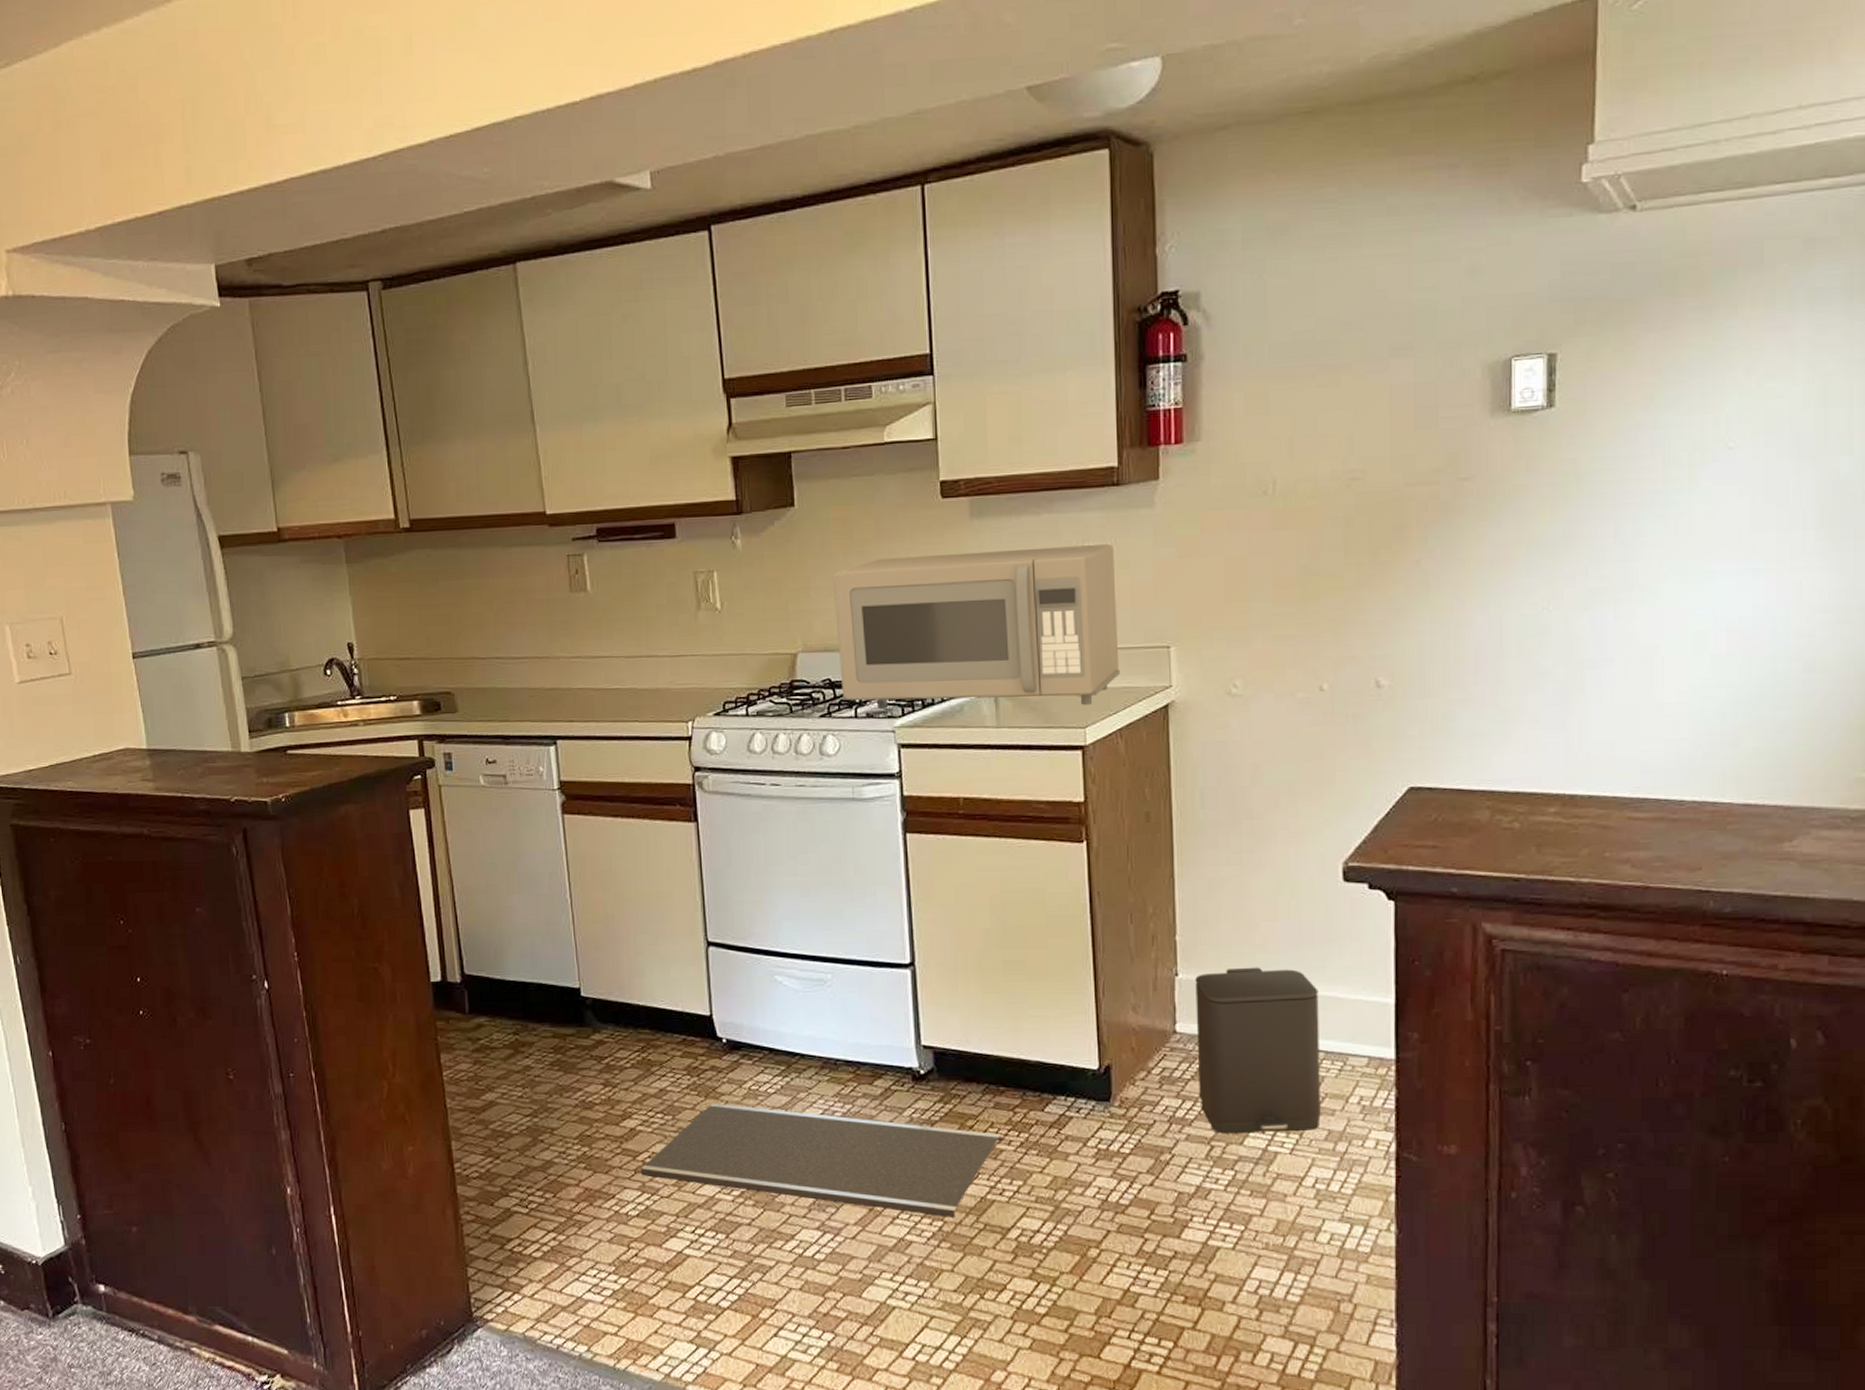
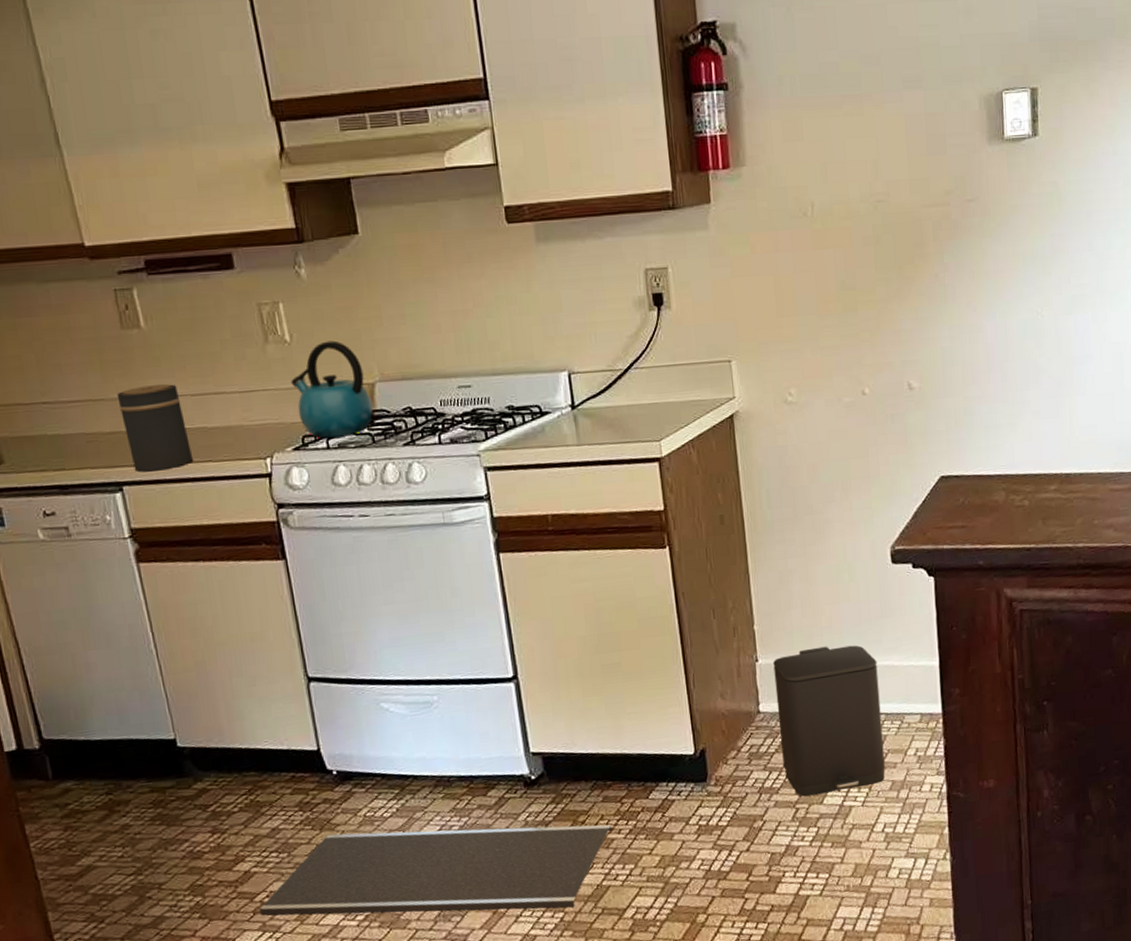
cylinder: none [560,645,622,728] -> present [116,384,194,472]
kettle: none [718,610,794,705] -> present [291,340,373,439]
microwave: present [832,544,1121,709] -> none [404,266,689,434]

